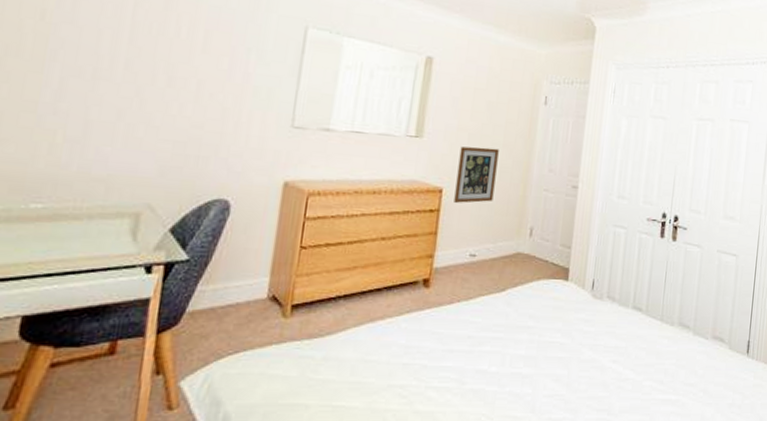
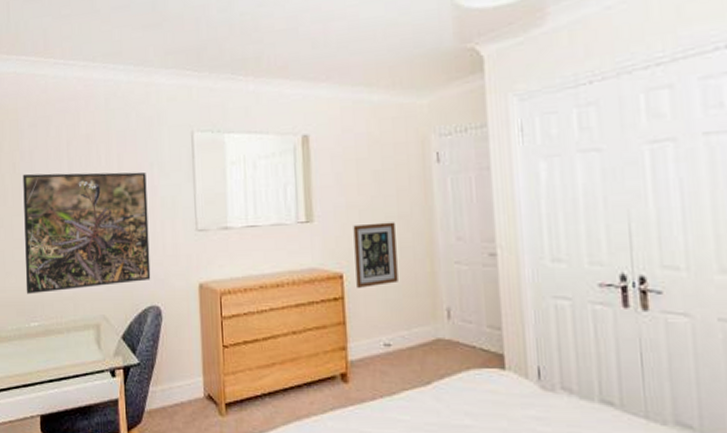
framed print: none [30,25,240,172] -> present [23,172,151,295]

